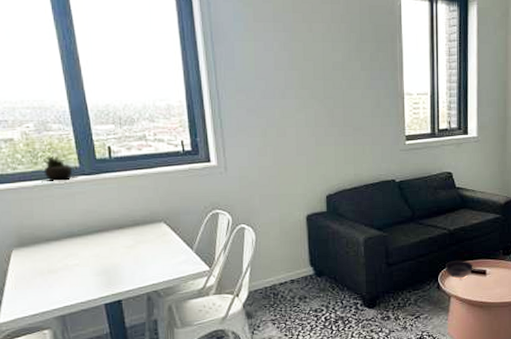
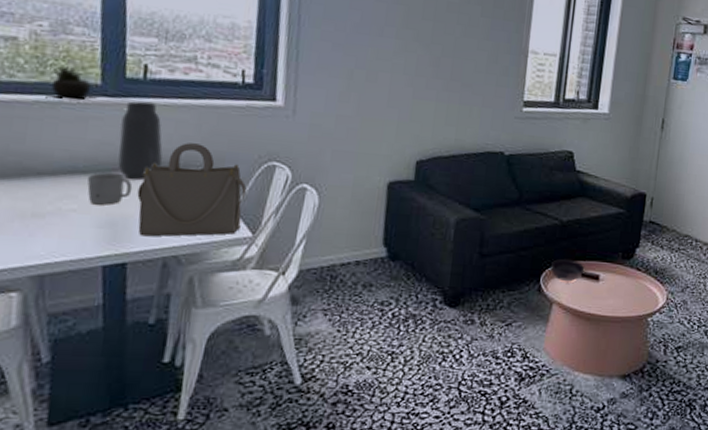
mug: none [83,232,116,259] -> present [87,172,133,205]
vase: none [99,176,134,236] -> present [118,101,163,179]
handbag: none [120,203,200,279] -> present [137,143,247,237]

